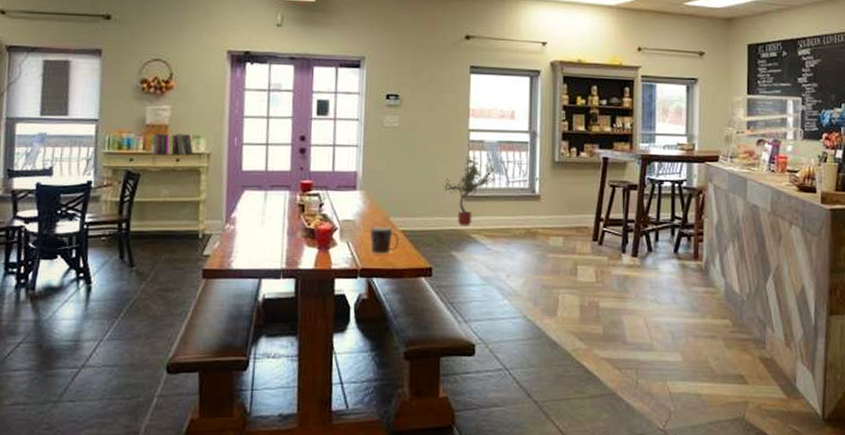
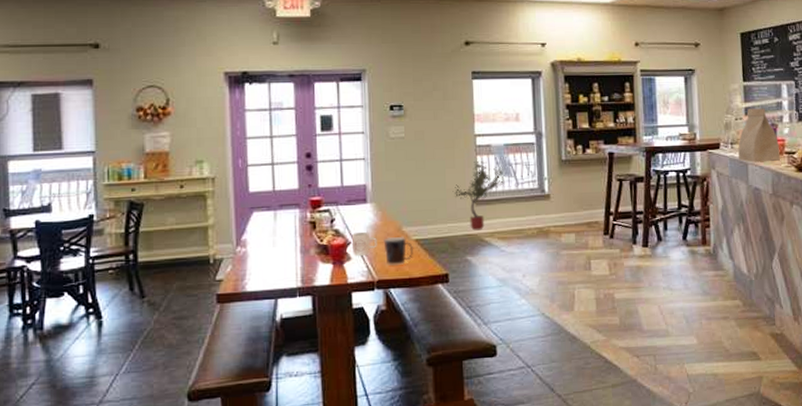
books: present [151,133,193,156] -> none [152,160,197,183]
paper bag: none [738,122,782,179] -> present [738,108,781,163]

